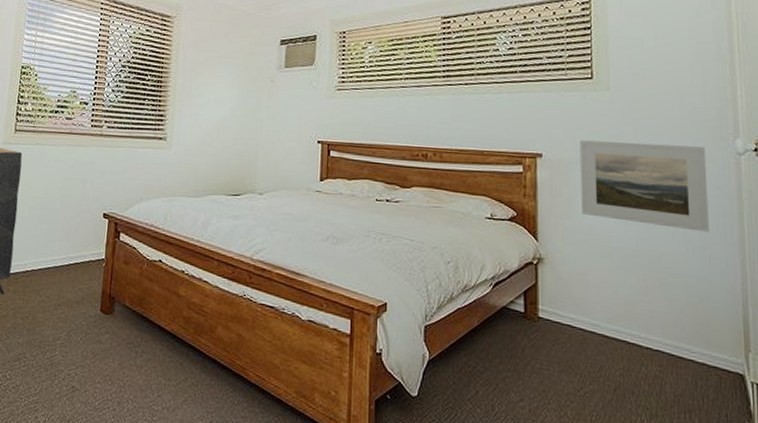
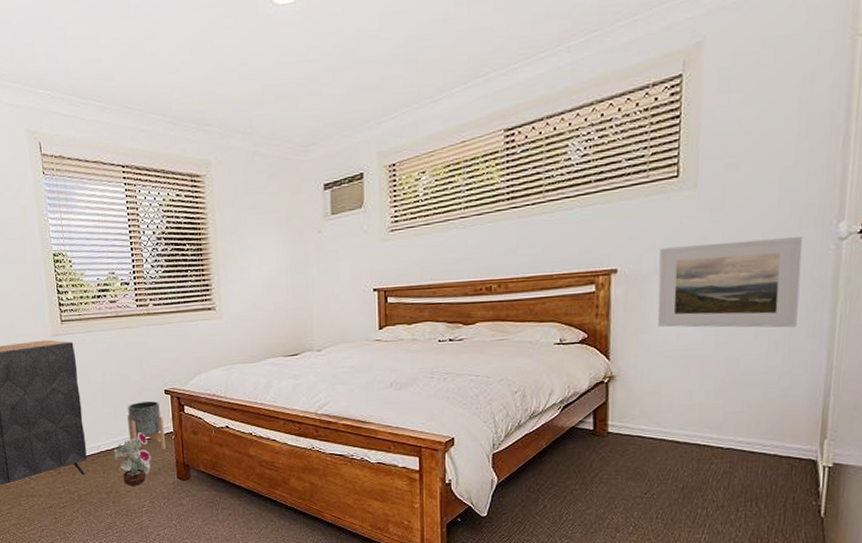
decorative plant: none [38,255,77,314] -> present [113,432,151,486]
planter: none [58,222,97,278] -> present [127,401,166,450]

